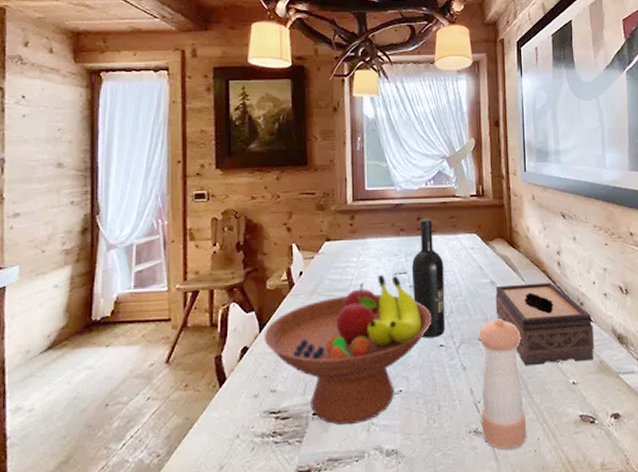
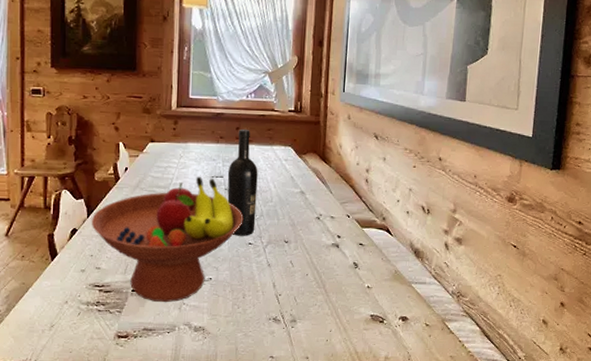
pepper shaker: present [478,318,527,450] -> none [280,225,324,337]
tissue box: present [495,282,594,366] -> none [303,196,393,269]

